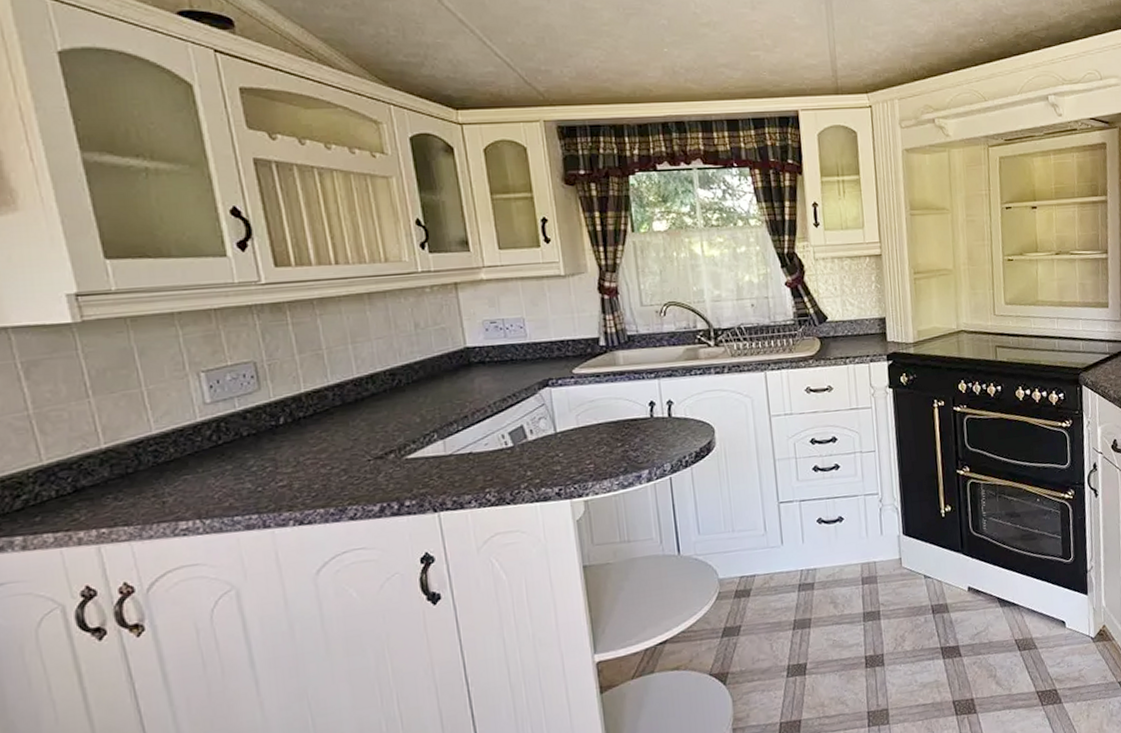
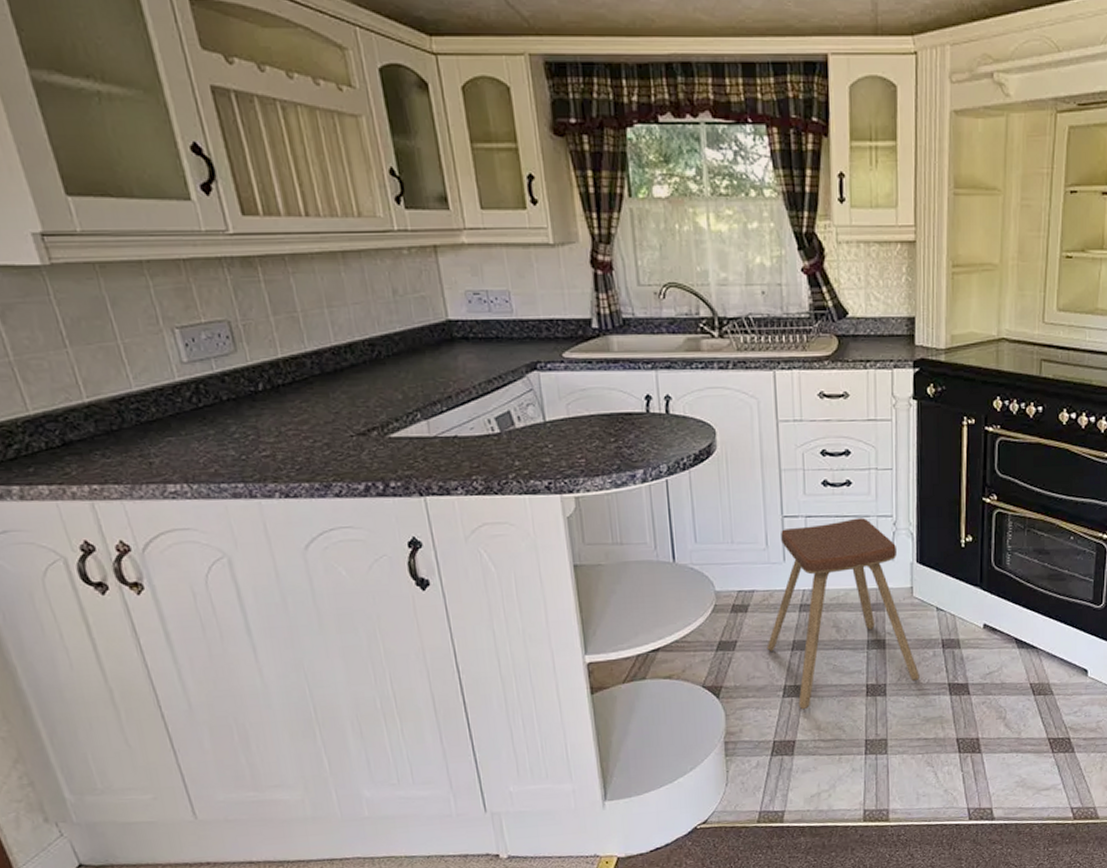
music stool: none [769,497,914,688] -> present [766,517,920,710]

